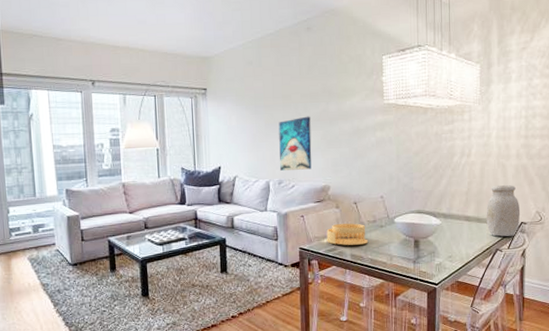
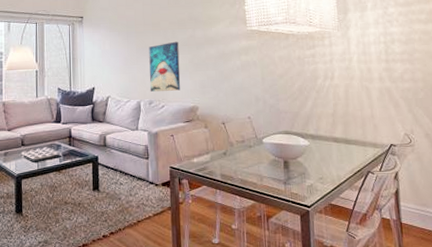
architectural model: present [326,223,369,246] -> none [196,143,238,165]
jar: present [486,185,521,237] -> none [354,107,390,159]

